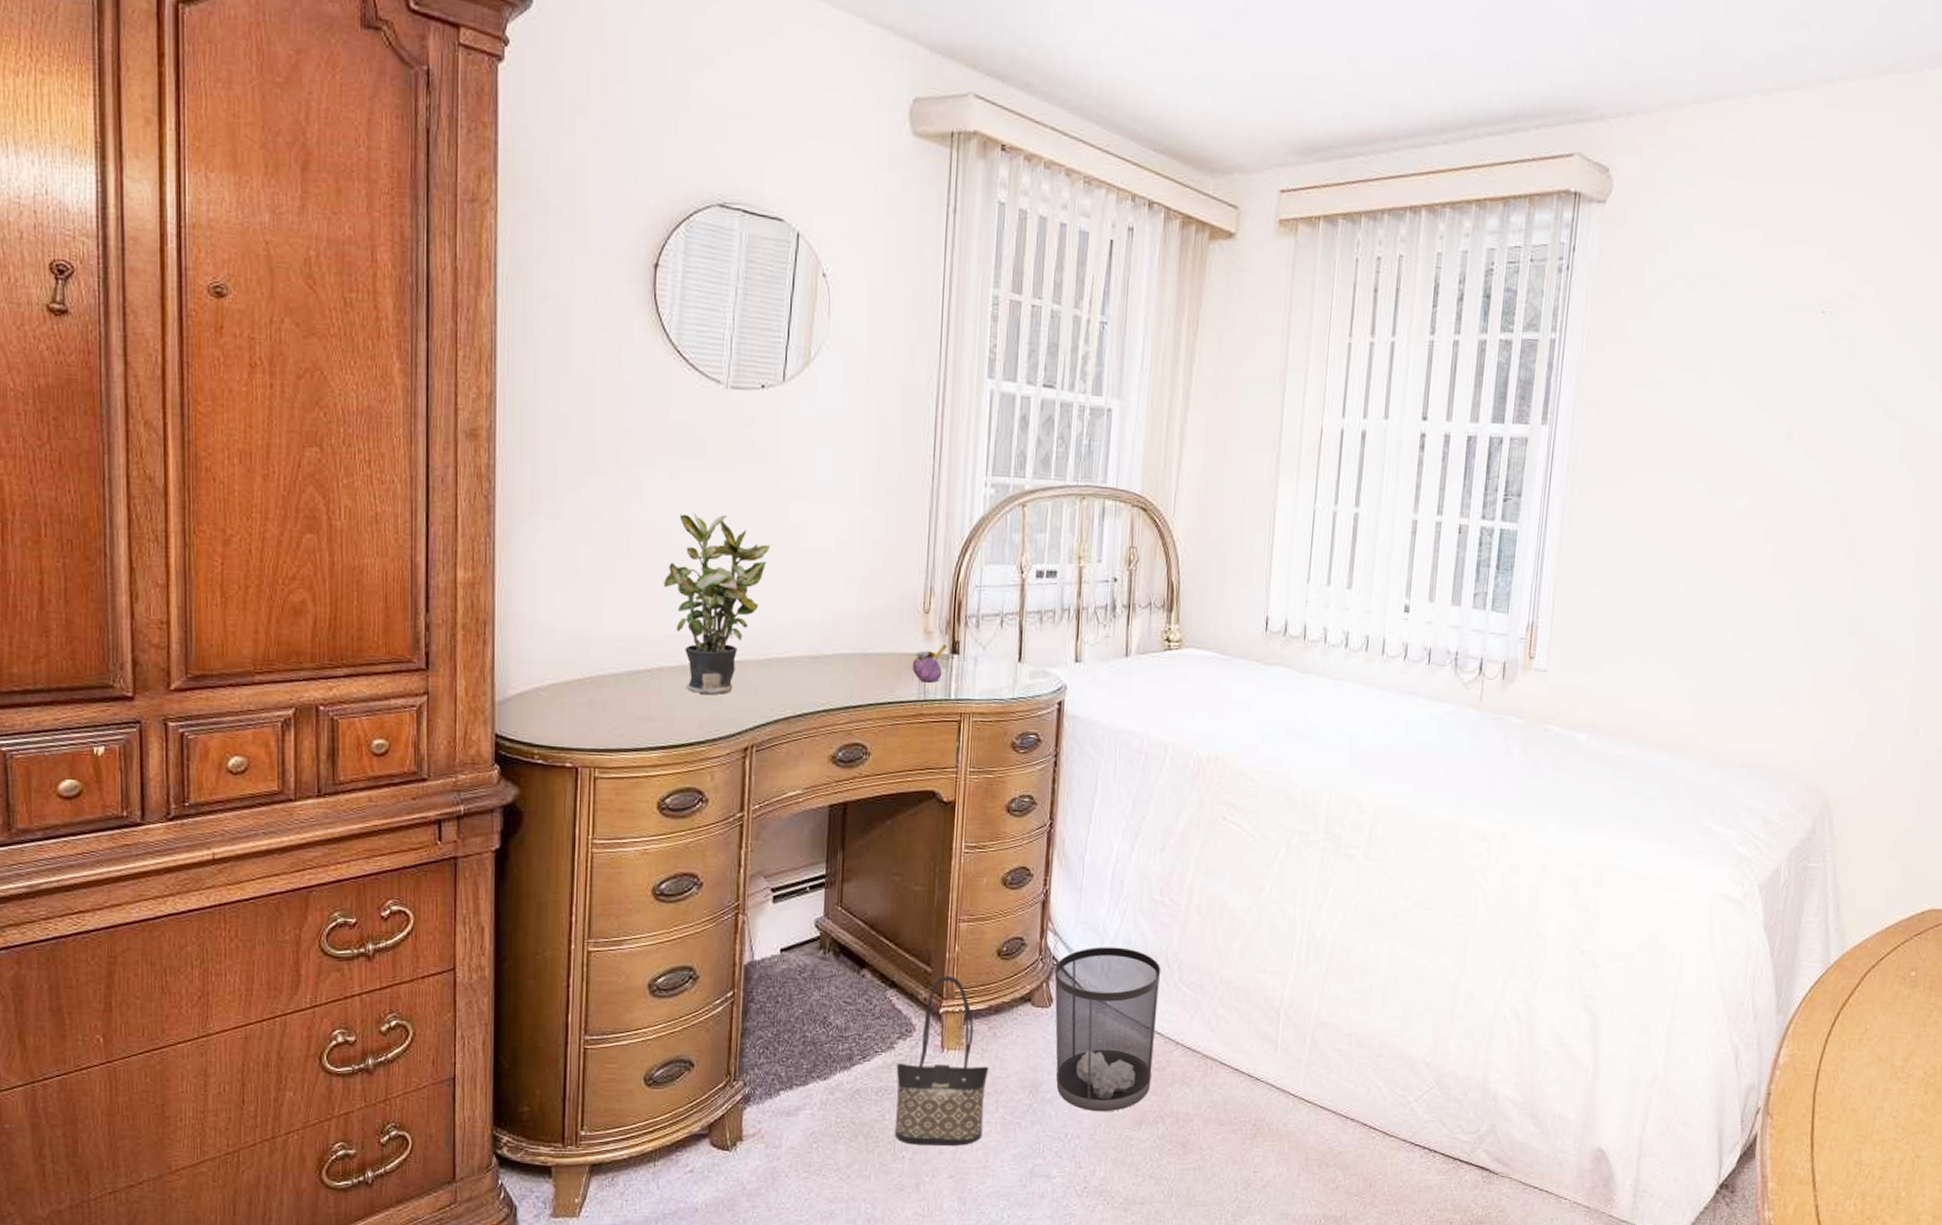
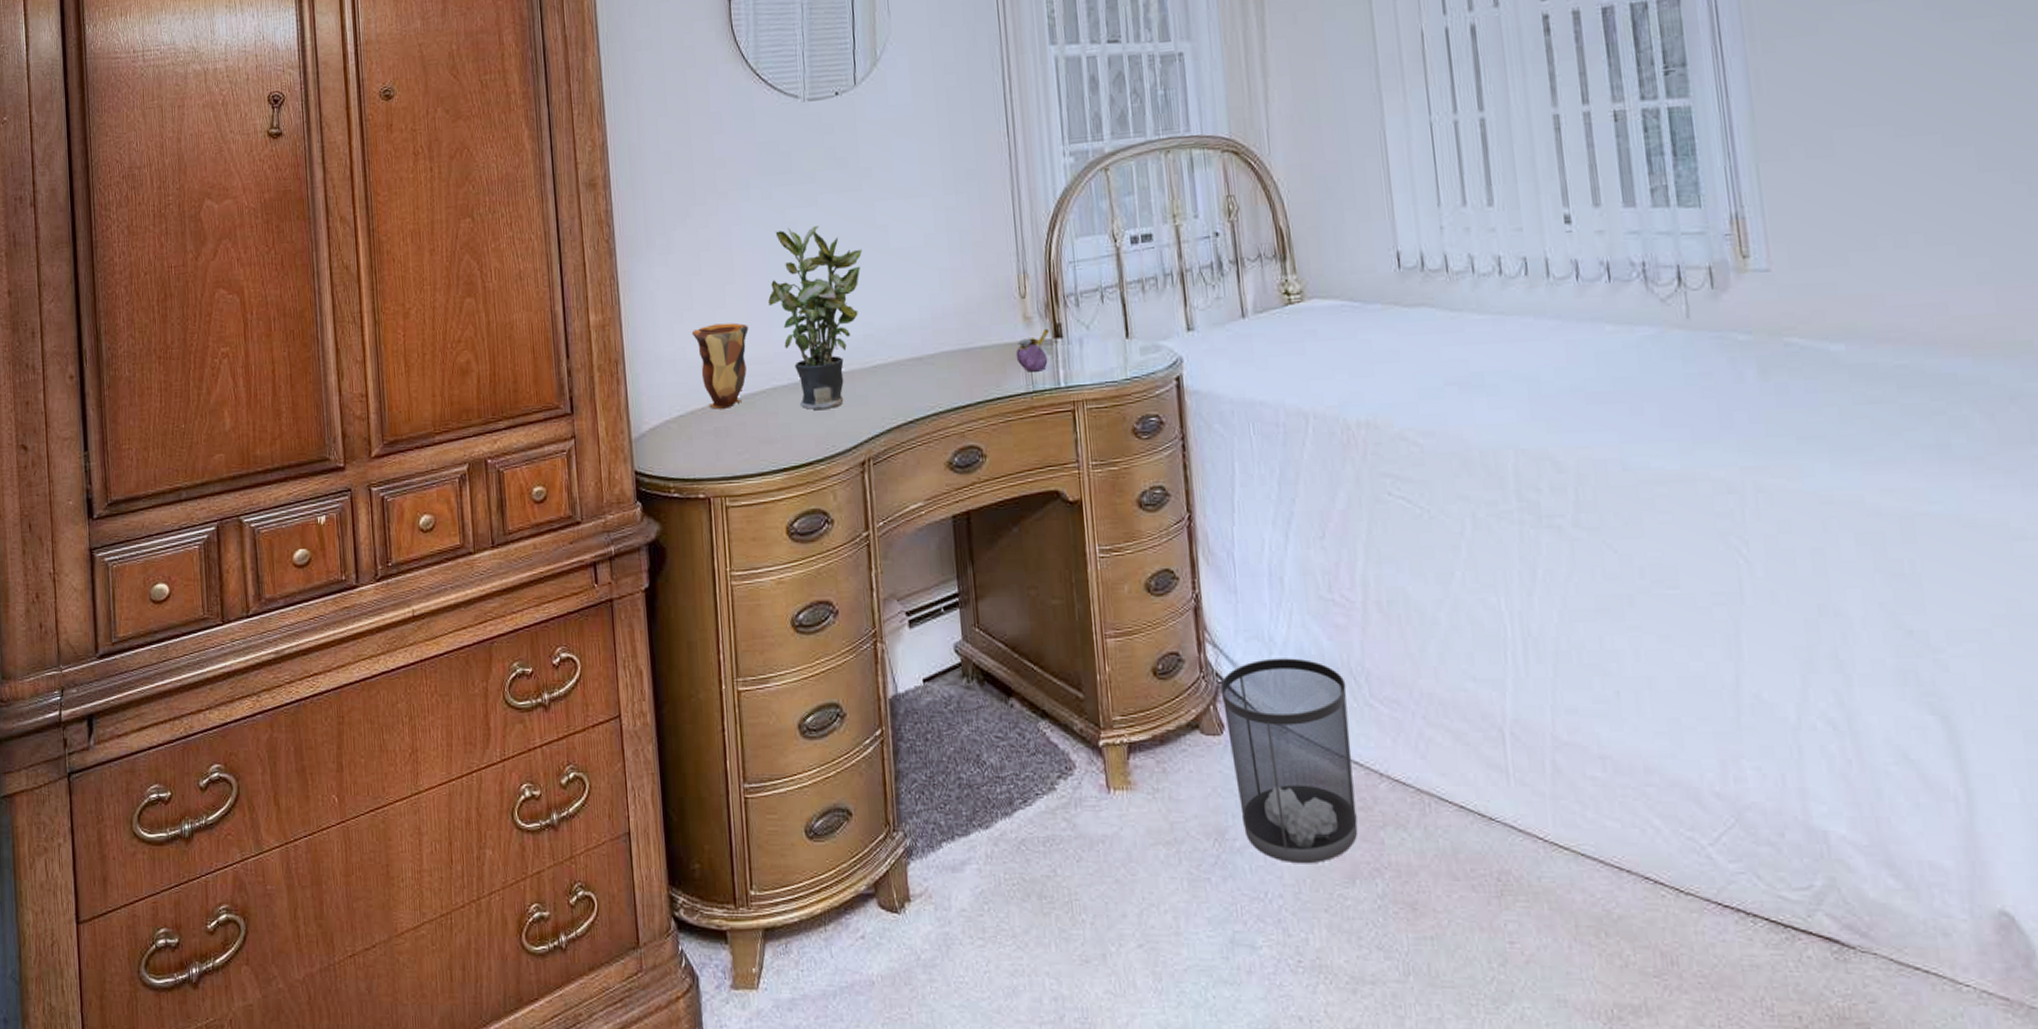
decorative vase: none [574,597,639,683] -> present [691,322,749,409]
tote bag: present [894,976,989,1146] -> none [1060,702,1169,907]

